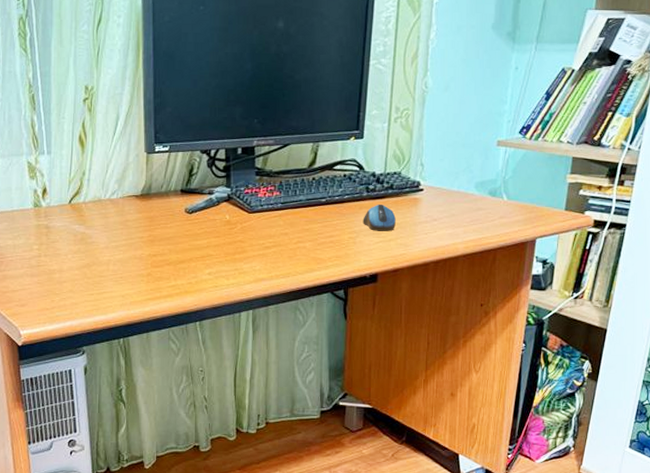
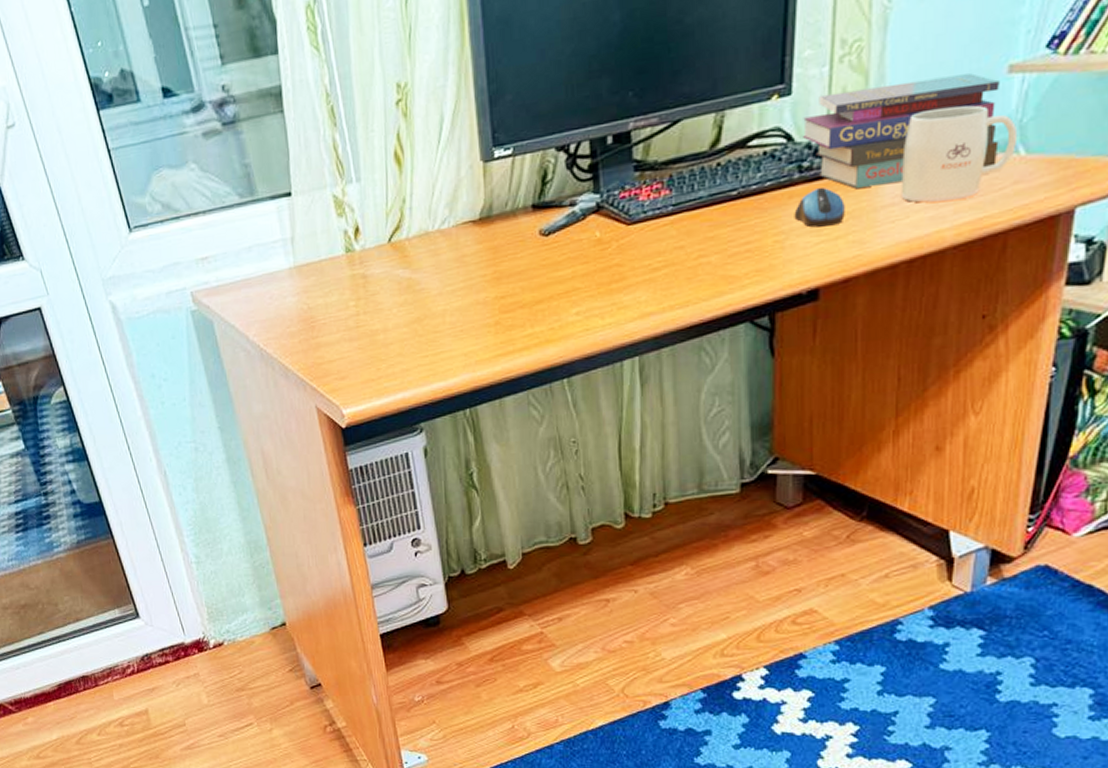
books: none [370,141,492,209] -> present [803,73,999,189]
mug: none [431,162,503,225] -> present [900,105,1018,203]

